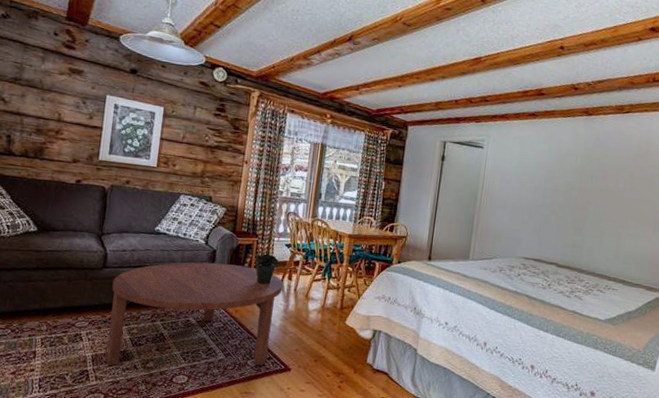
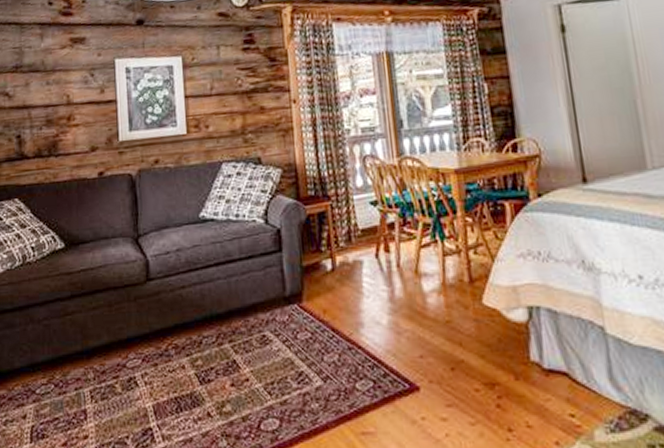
coffee table: present [105,262,283,367] -> none [161,243,382,418]
potted plant: present [254,232,282,285] -> none [333,186,368,266]

